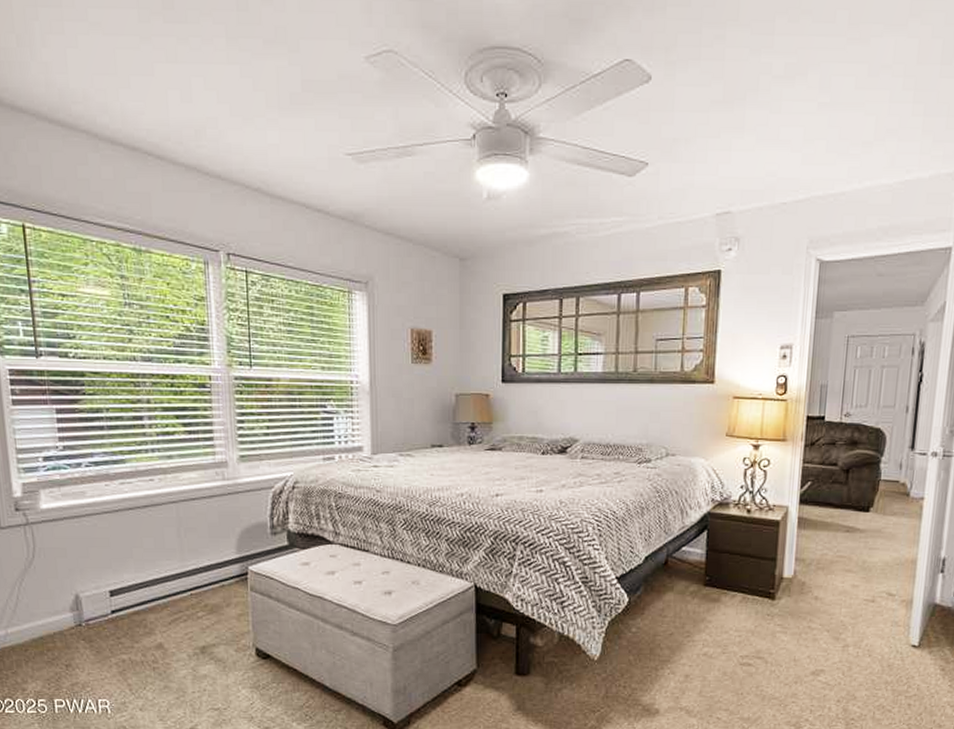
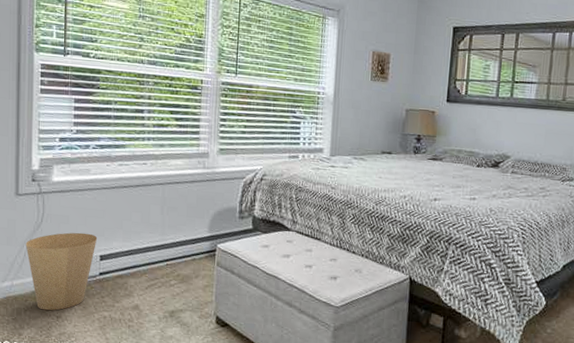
trash can: none [17,566,104,660] -> present [25,232,98,311]

